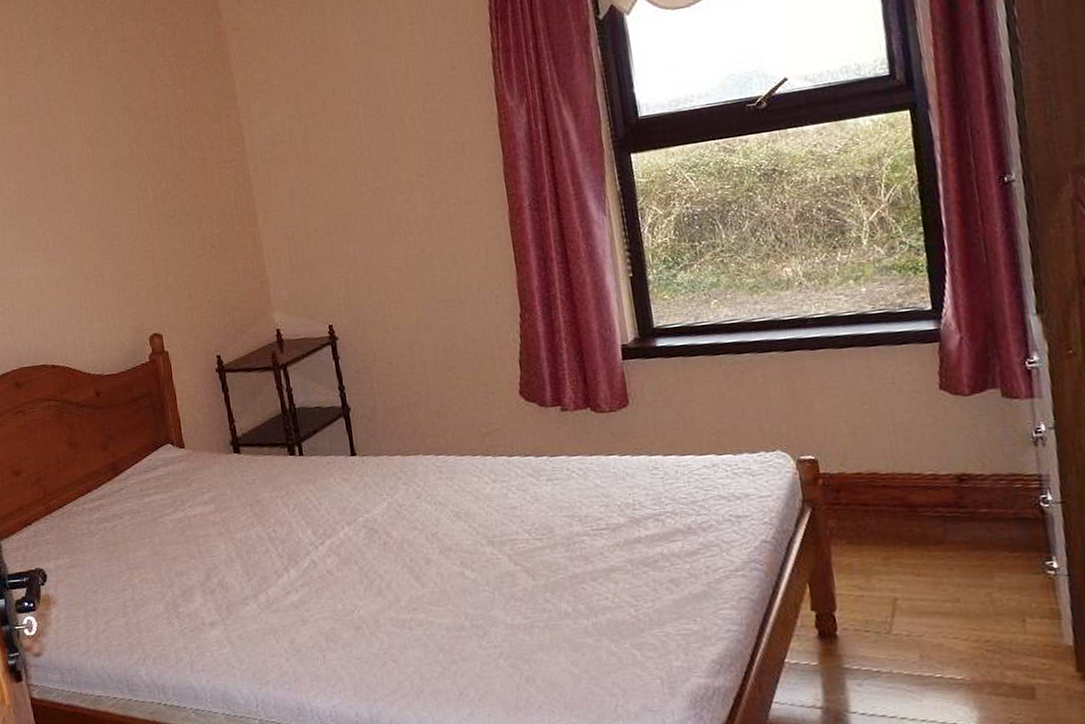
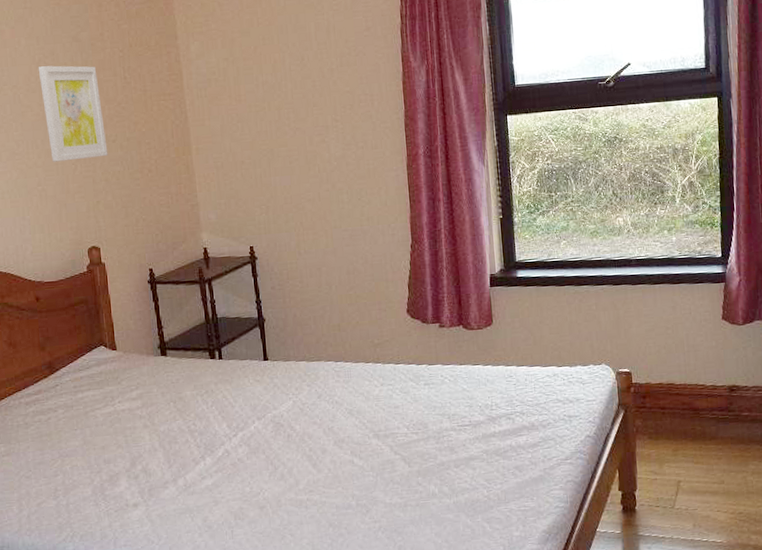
wall art: none [89,137,167,244] -> present [38,65,108,162]

